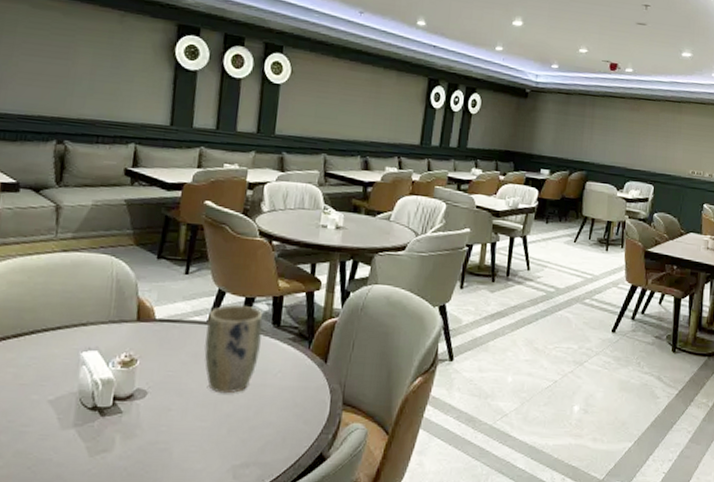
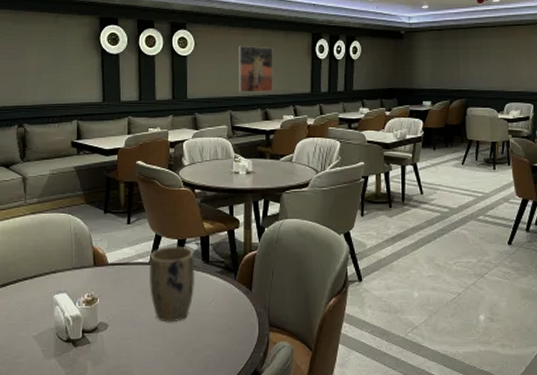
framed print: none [337,81,383,139] -> present [239,46,274,93]

